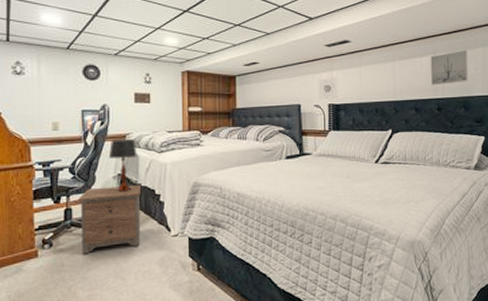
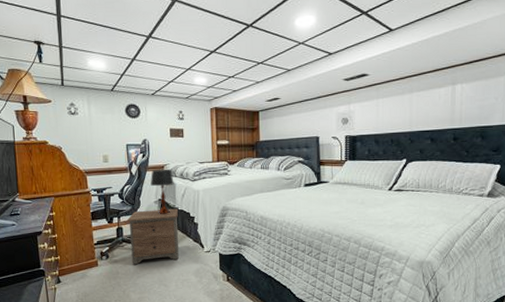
wall art: present [430,50,469,86] -> none [449,79,488,116]

